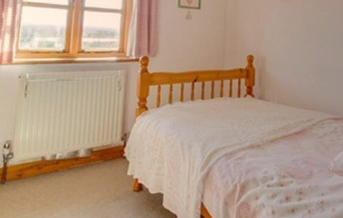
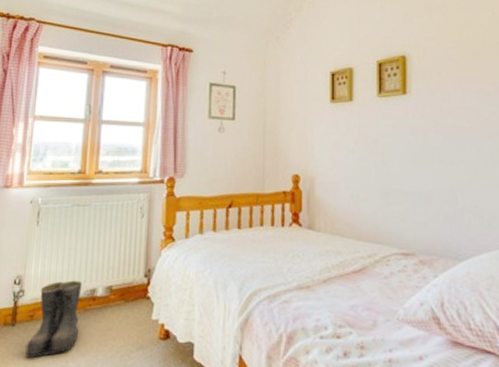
boots: none [14,144,66,211] -> present [25,280,82,359]

